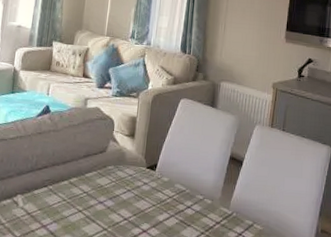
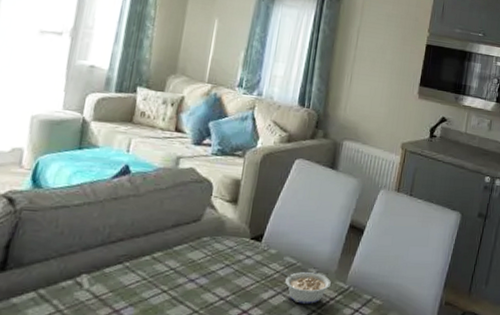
legume: none [172,195,216,227] -> present [280,269,331,304]

